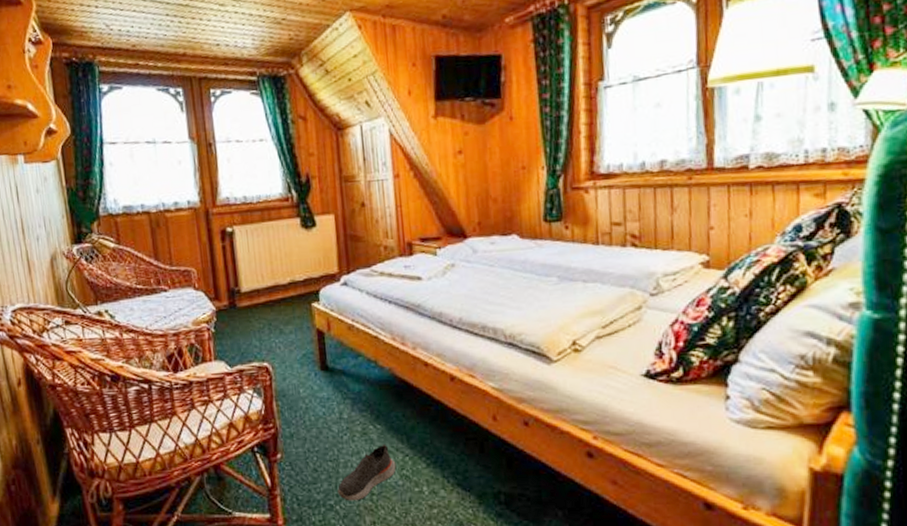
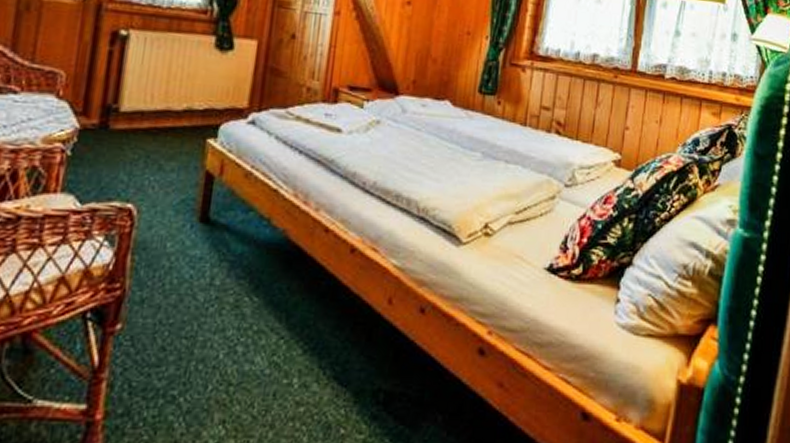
shoe: present [338,444,397,501] -> none [186,321,267,392]

